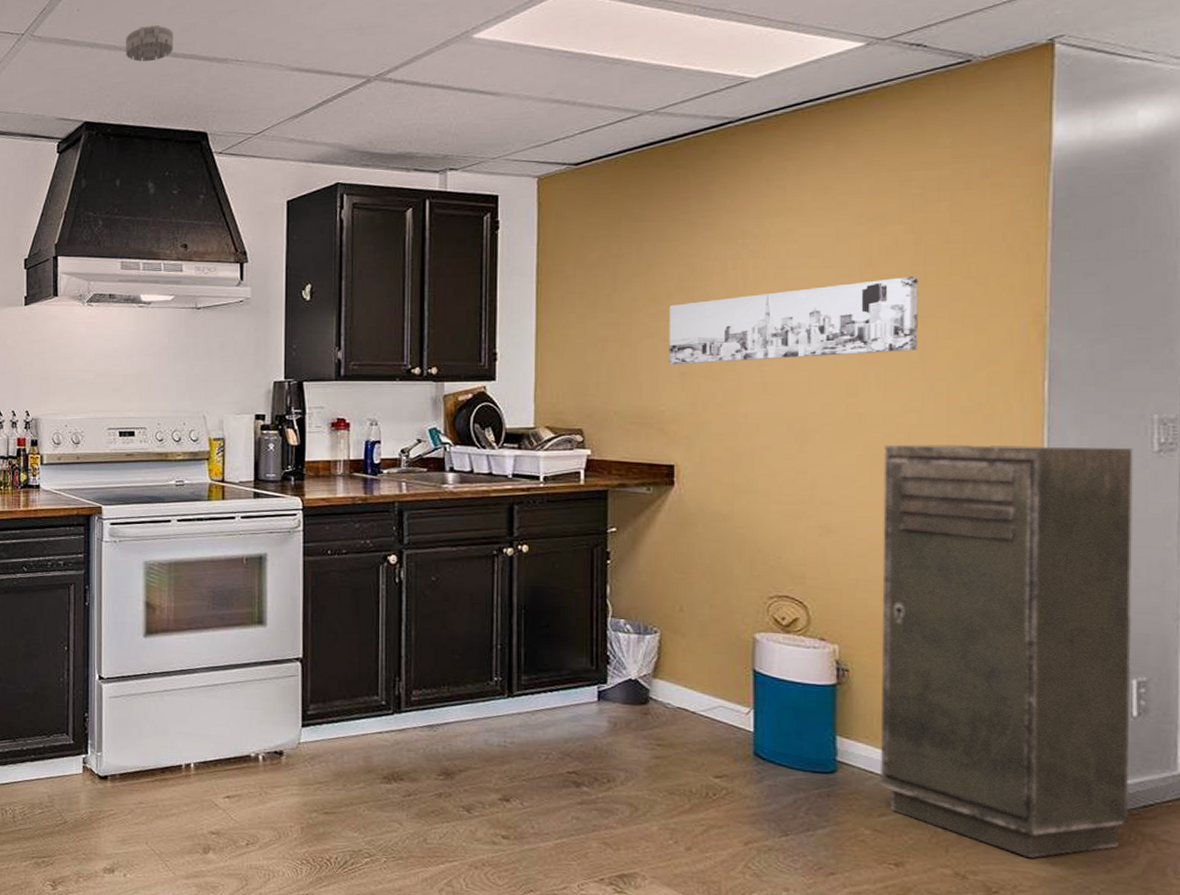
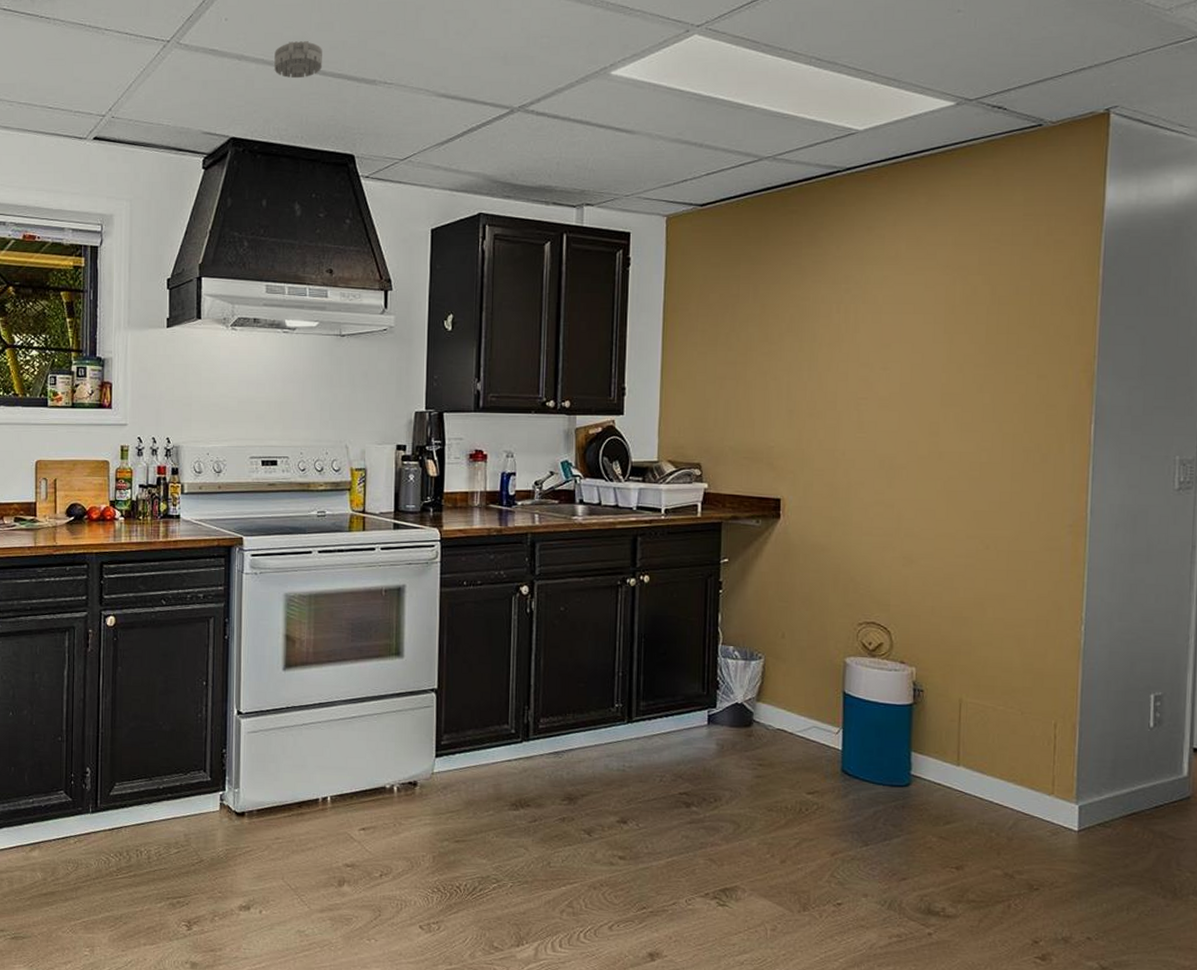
wall art: present [669,276,919,365] -> none [778,325,993,403]
storage cabinet: present [881,444,1133,858] -> none [947,481,1159,857]

